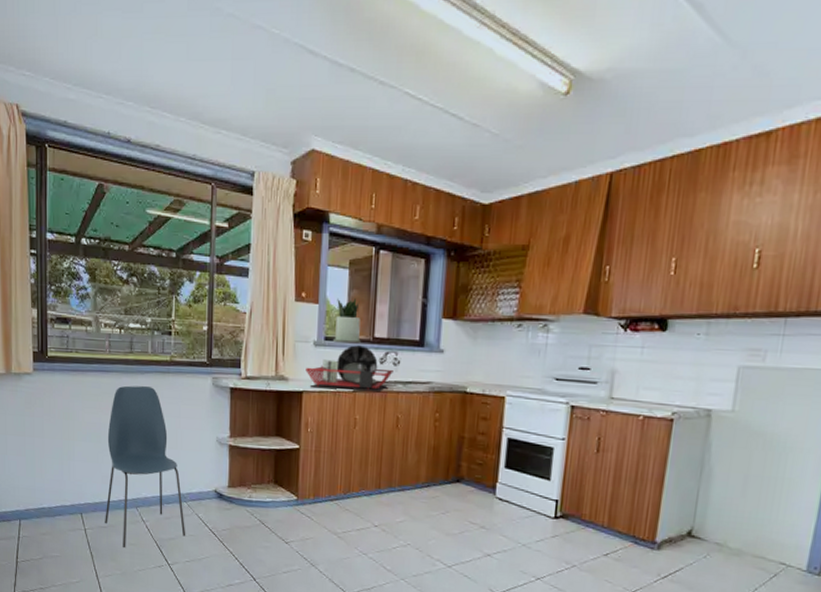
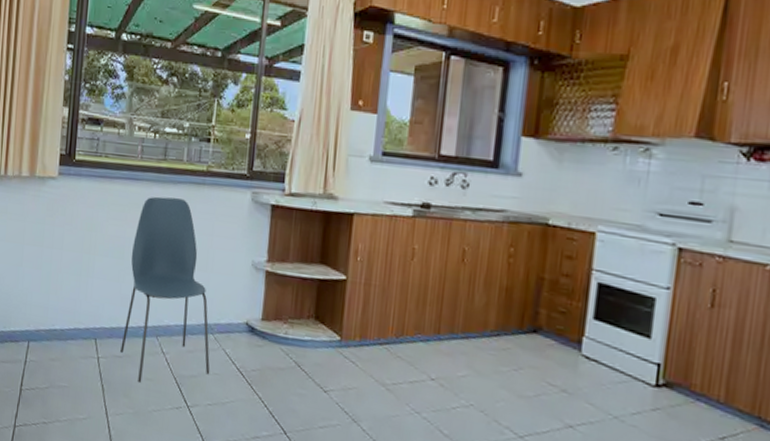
dish rack: present [305,345,393,393] -> none [358,162,461,220]
planter: present [332,298,362,344] -> none [391,108,426,162]

